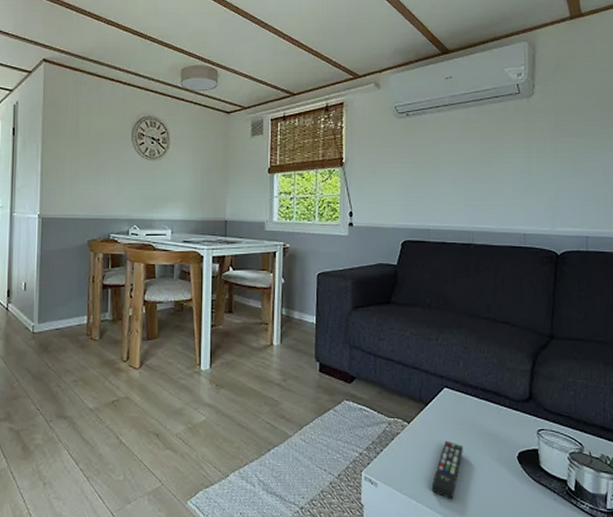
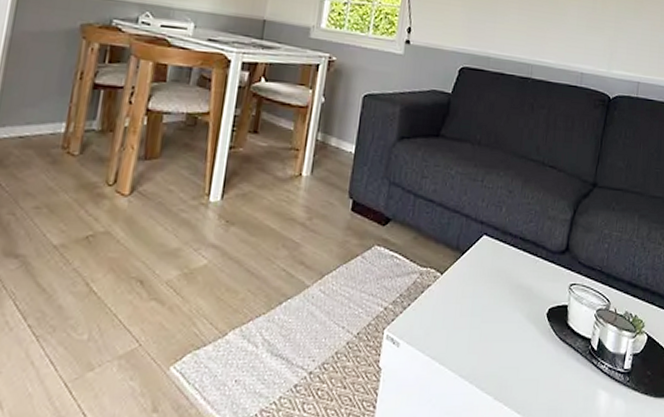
remote control: present [431,440,463,499] -> none [456,294,495,361]

